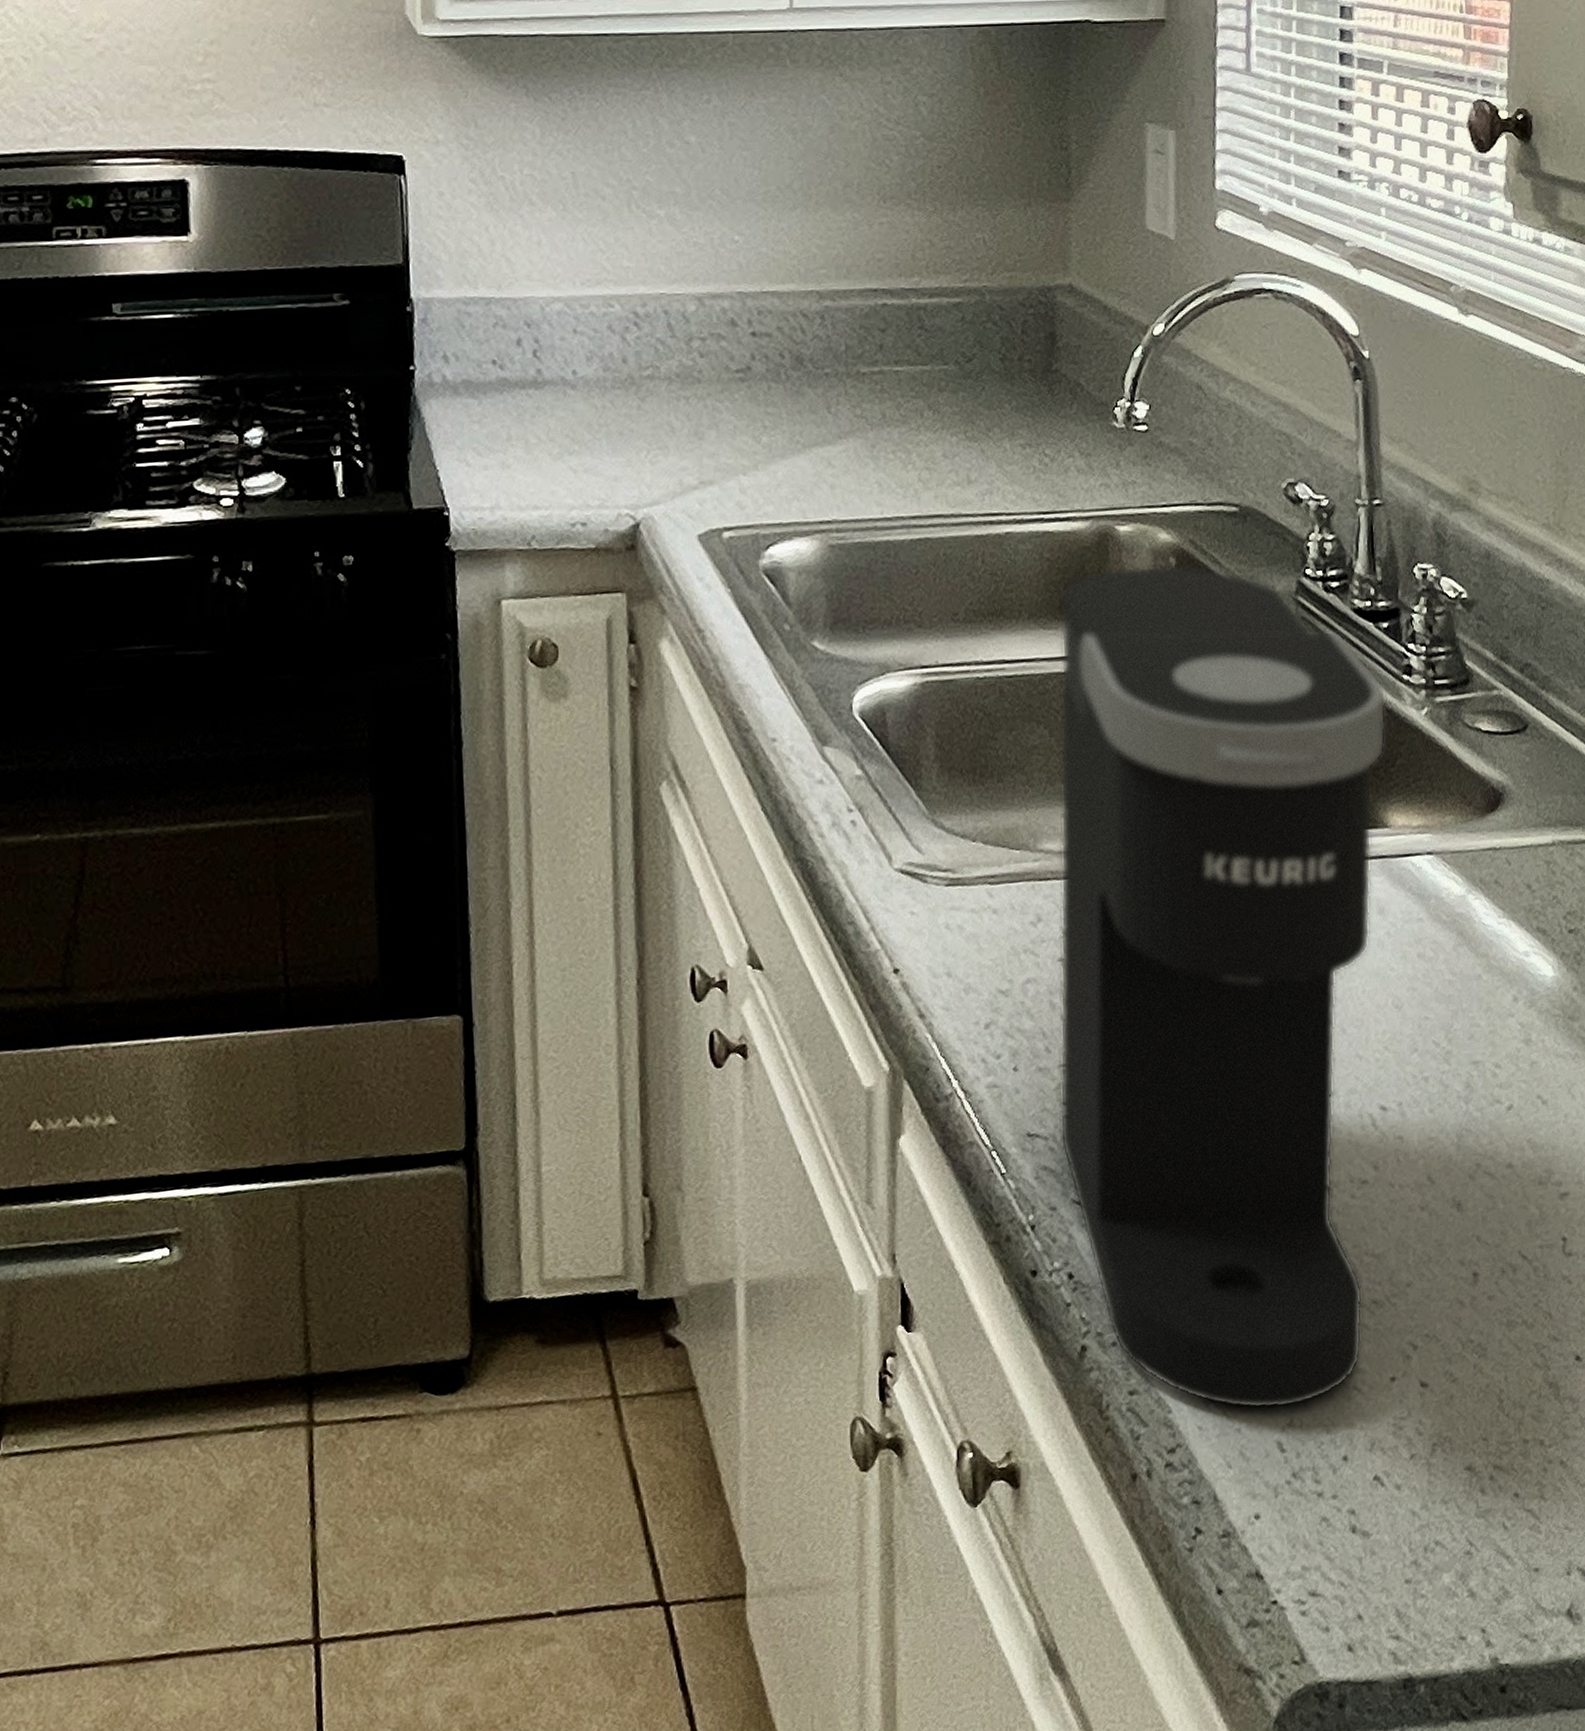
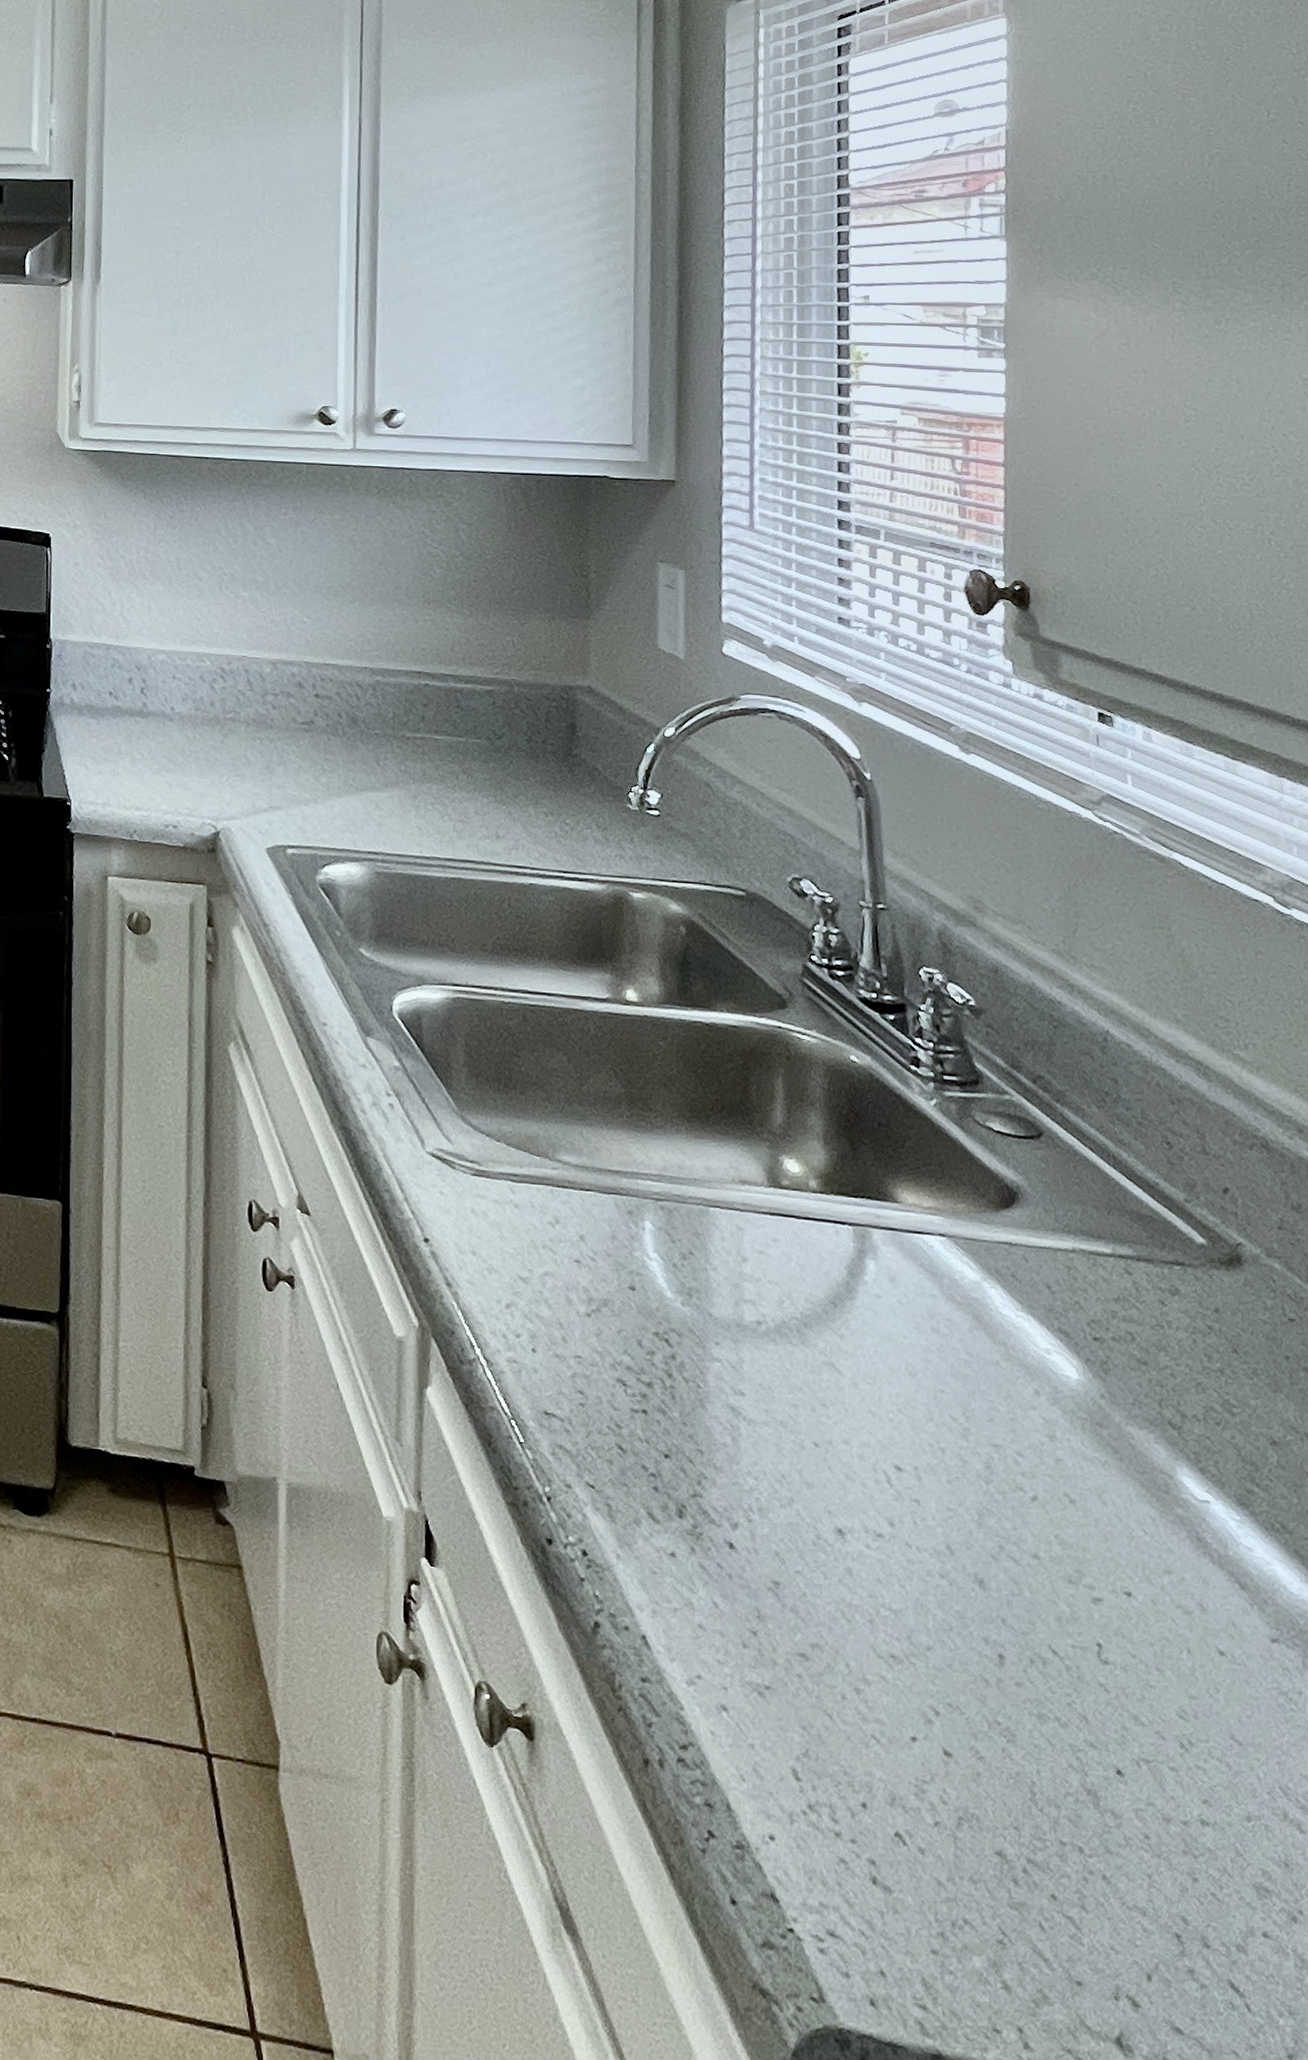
coffee maker: present [1059,565,1386,1410] -> none [575,928,894,1739]

